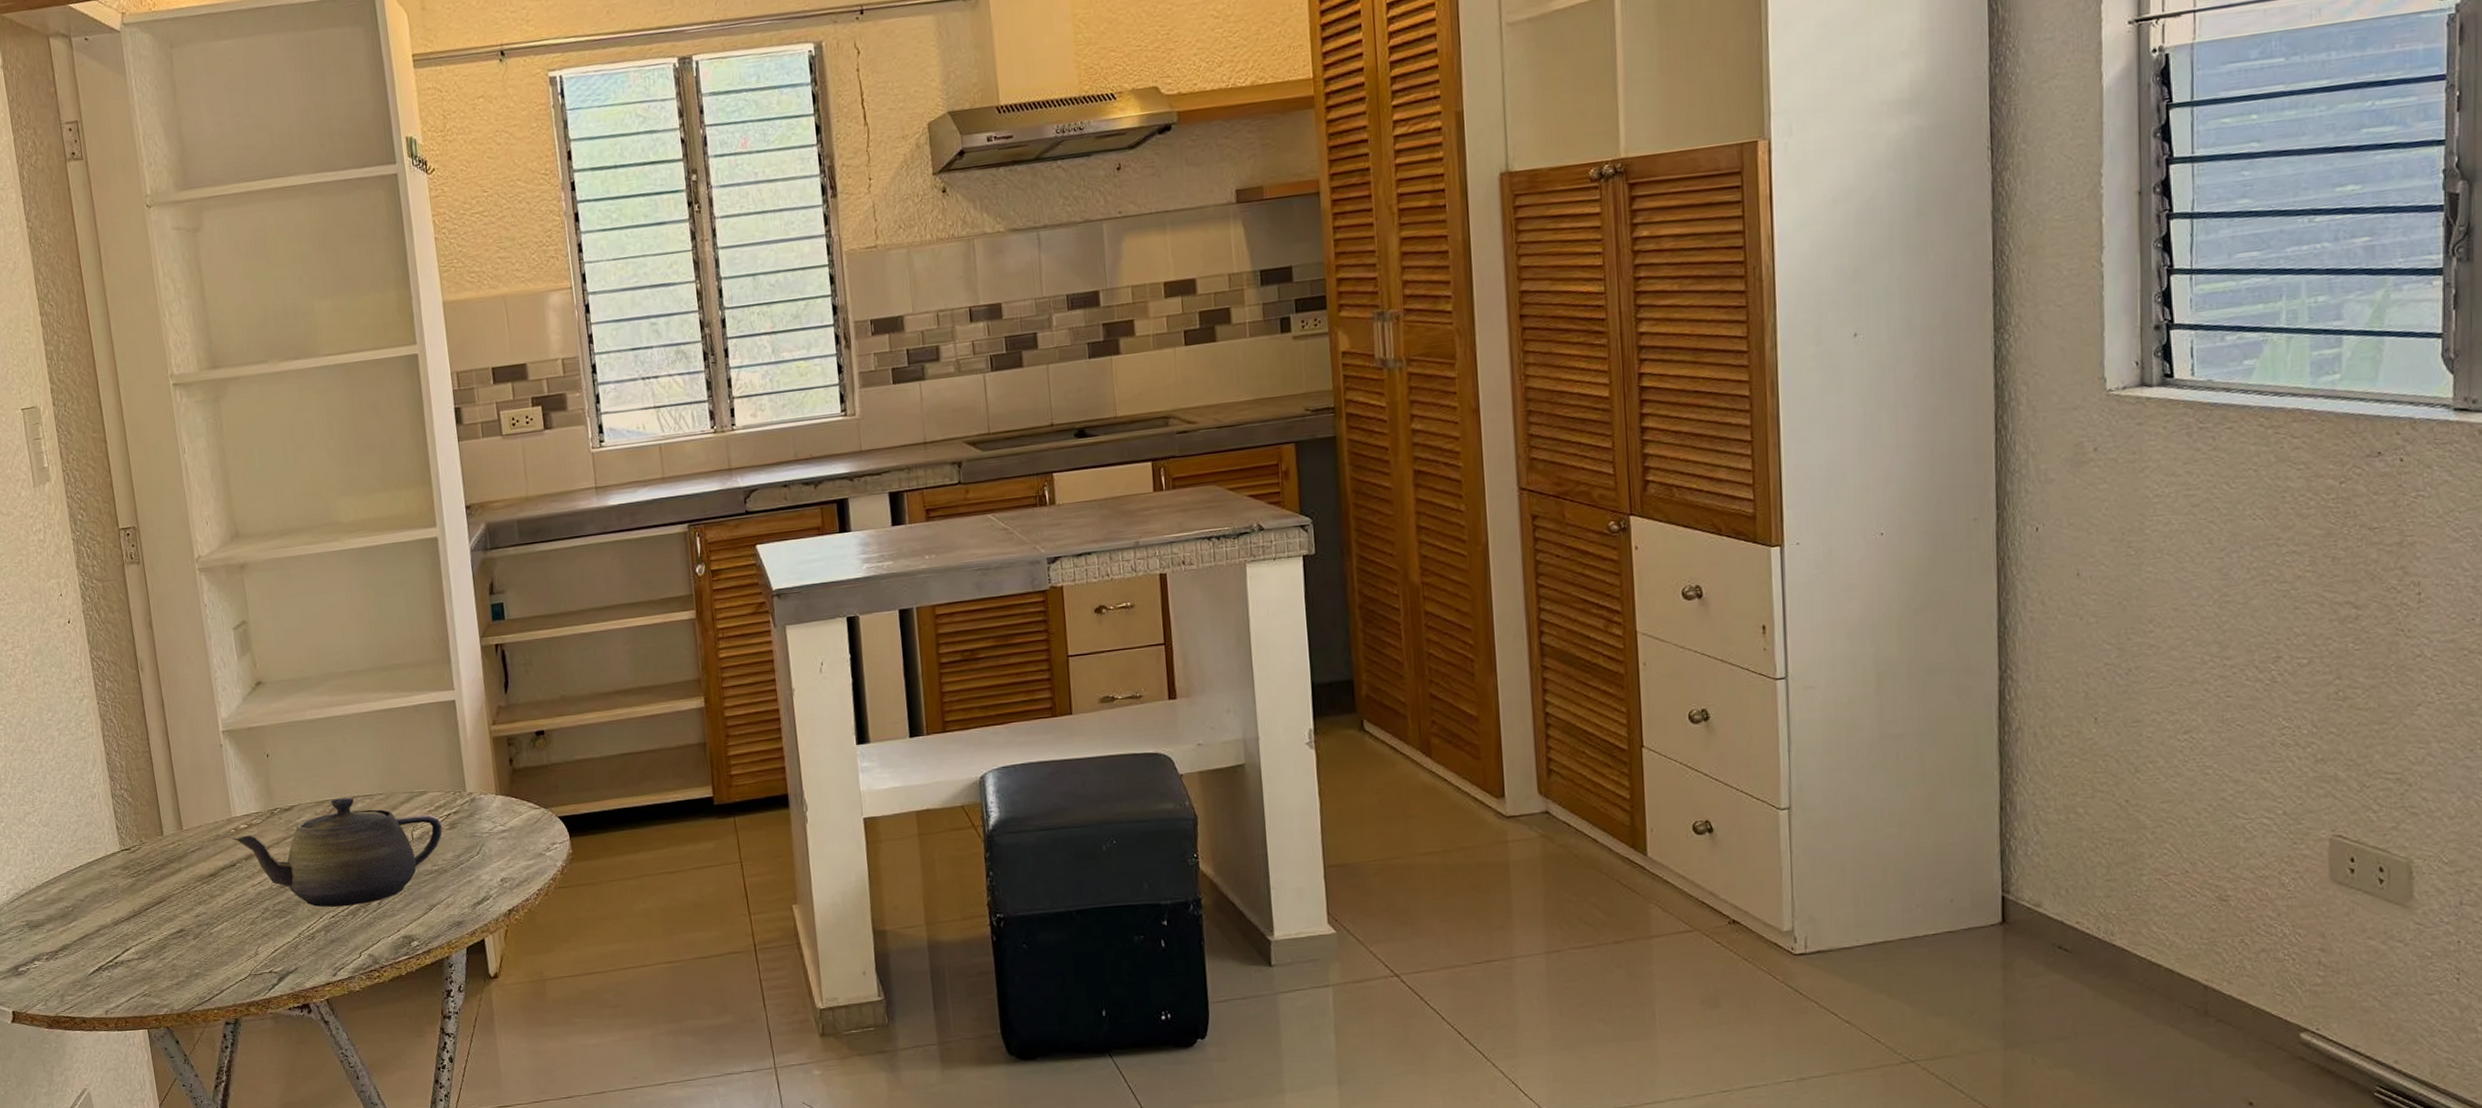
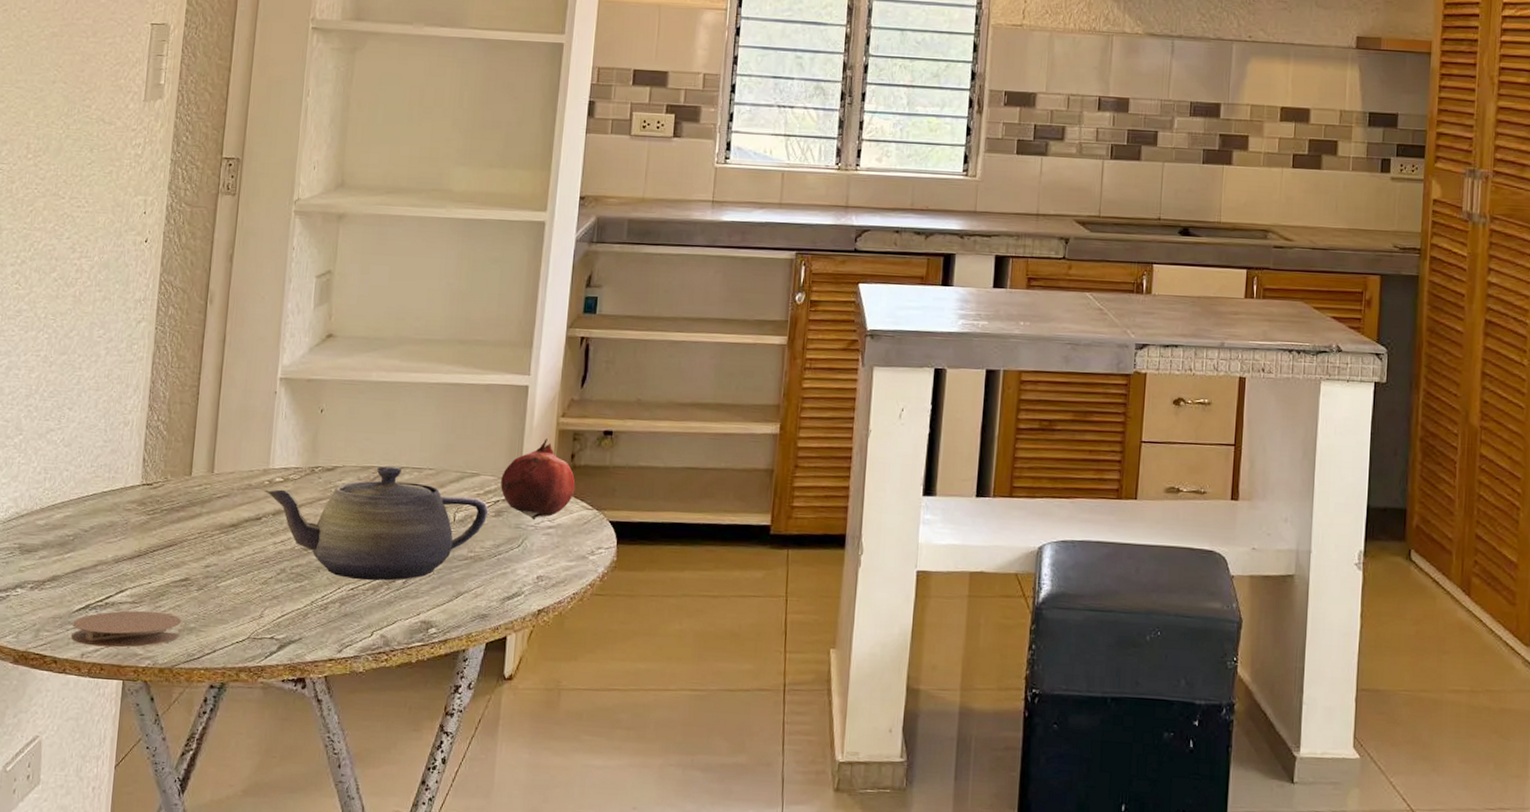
coaster: none [91,963,188,1003] -> present [71,610,181,648]
fruit: none [448,748,520,827] -> present [500,438,576,521]

